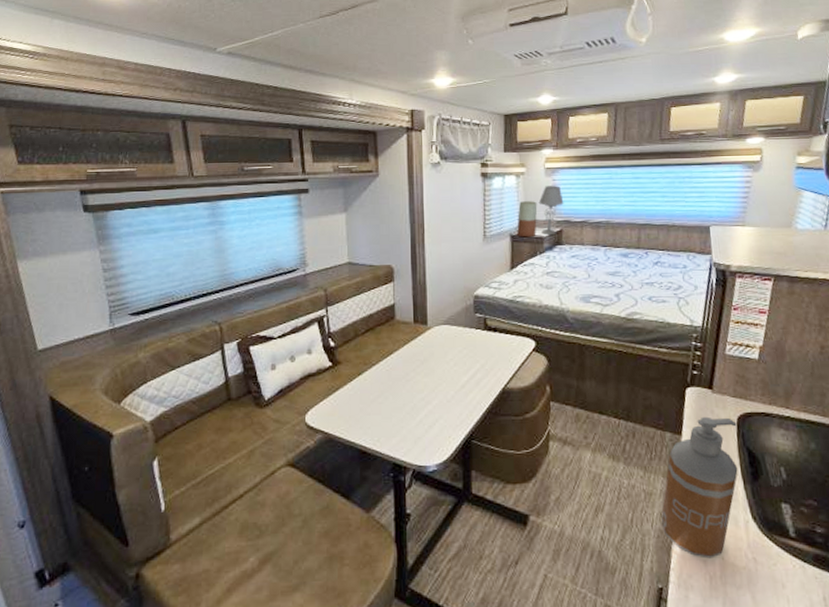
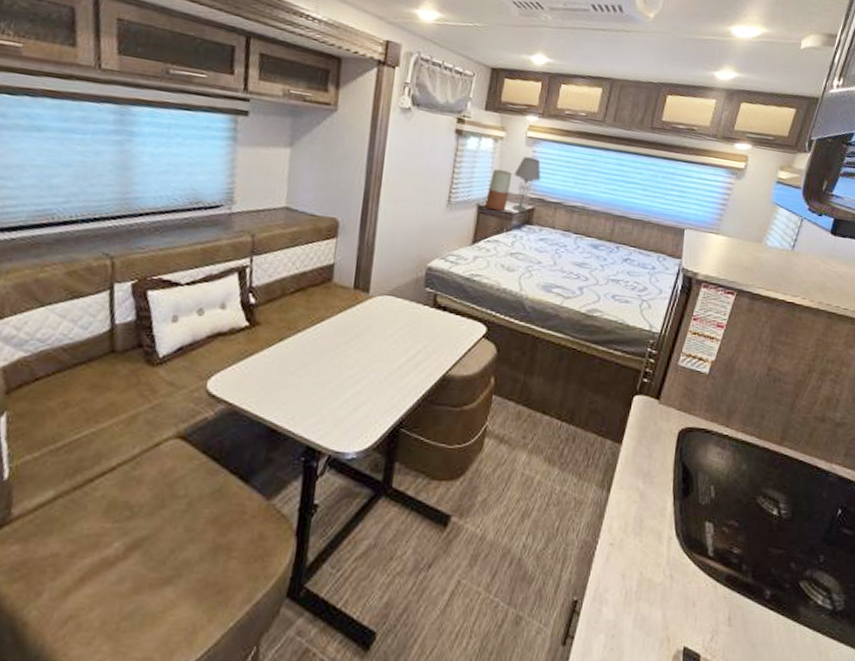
soap dispenser: present [661,416,738,559] -> none [586,427,677,573]

